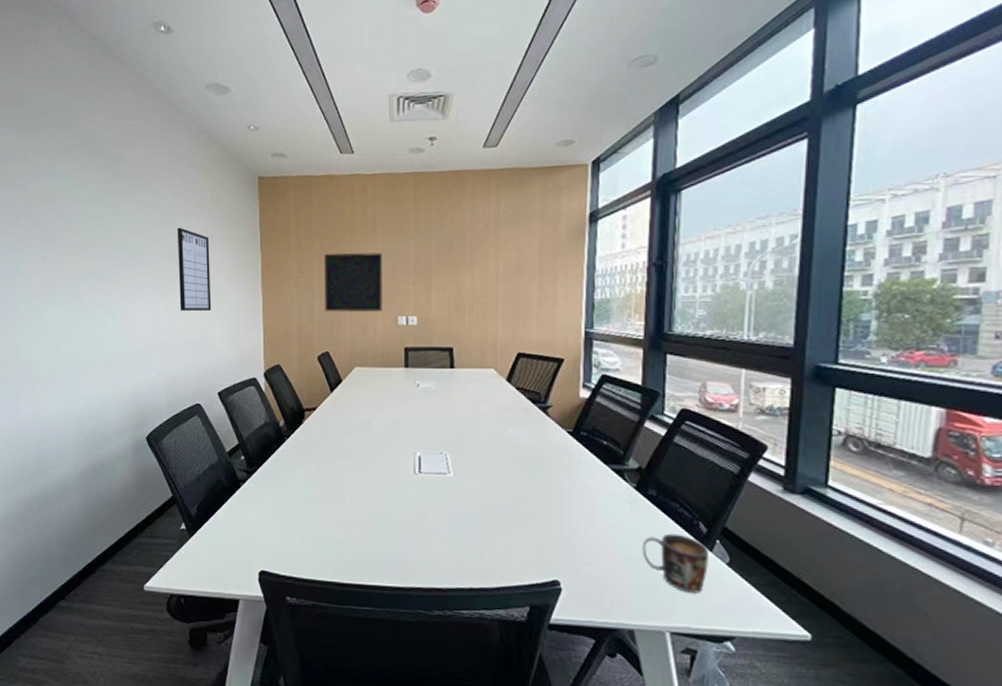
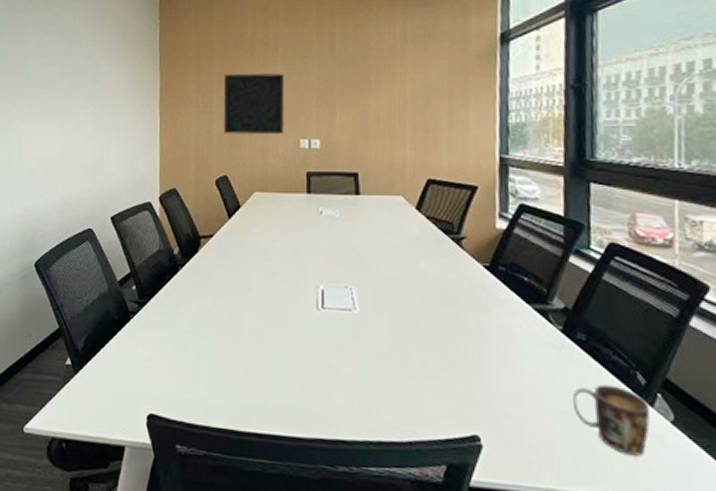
writing board: present [177,227,211,312] -> none [75,47,109,133]

